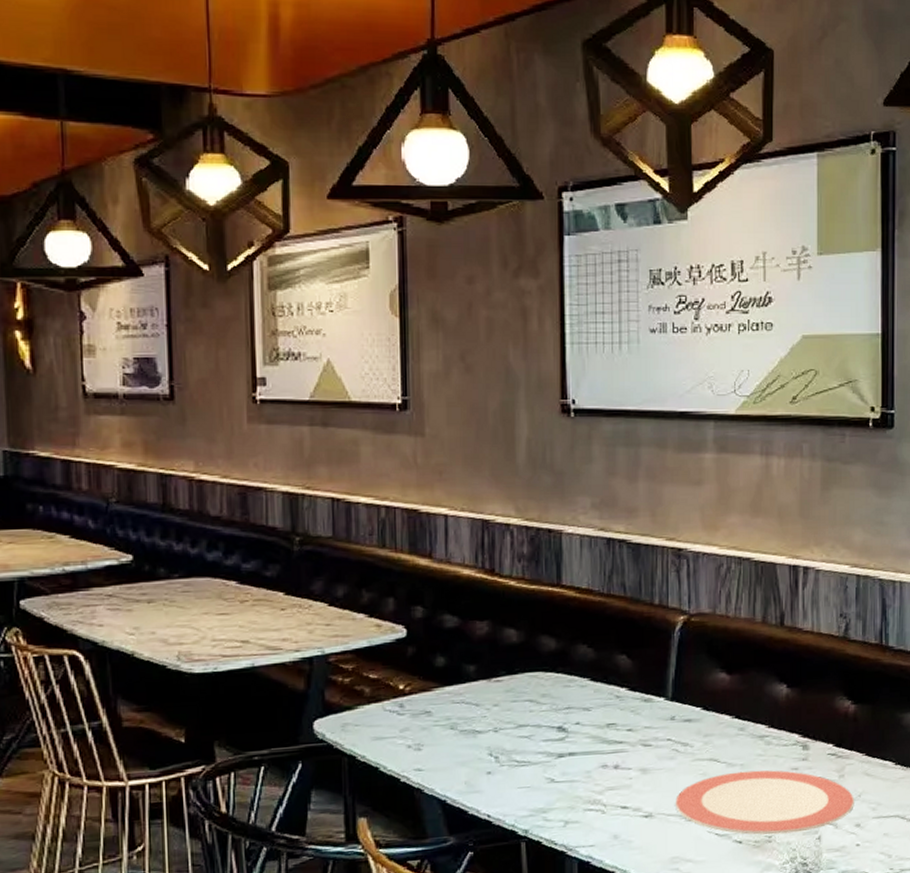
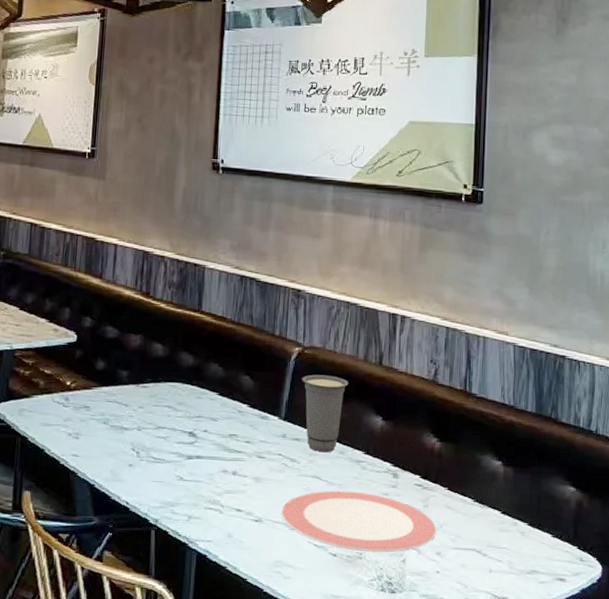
cup: none [690,643,746,732] -> present [302,374,349,453]

